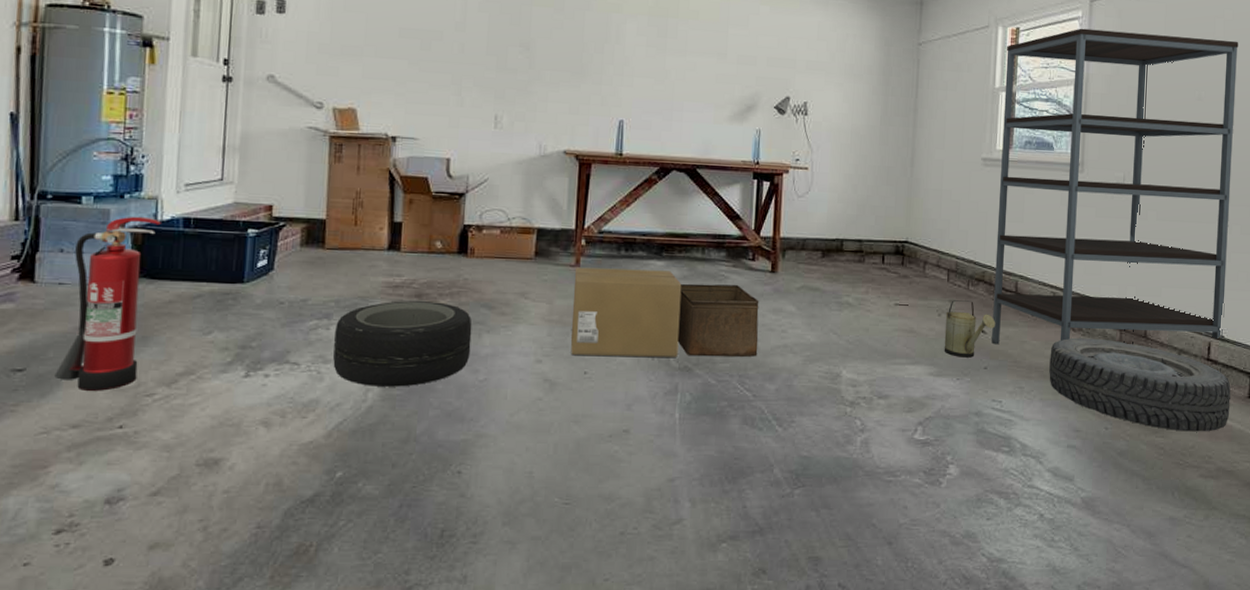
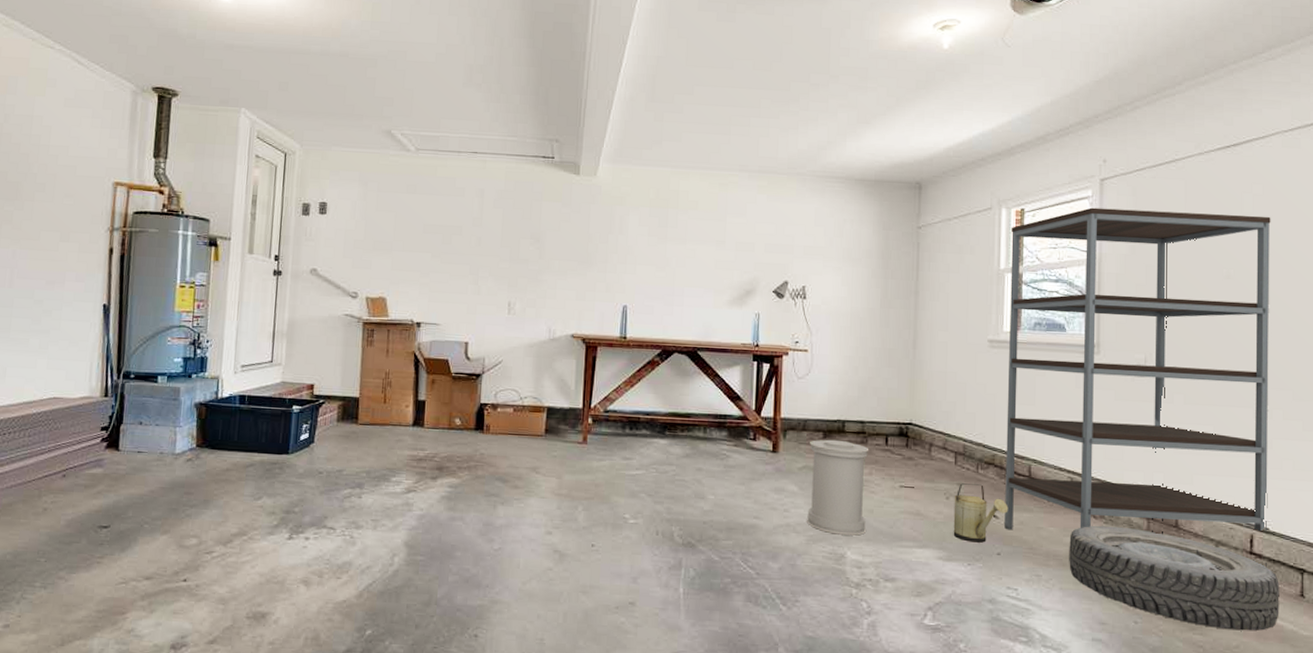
fire extinguisher: present [54,216,161,391] -> none [132,393,221,548]
car tire: present [333,301,472,387] -> none [364,473,488,553]
box: present [571,267,682,357] -> none [579,444,685,533]
storage bin: present [677,283,759,358] -> none [681,461,761,535]
trash can: none [804,258,866,354] -> present [807,439,869,536]

